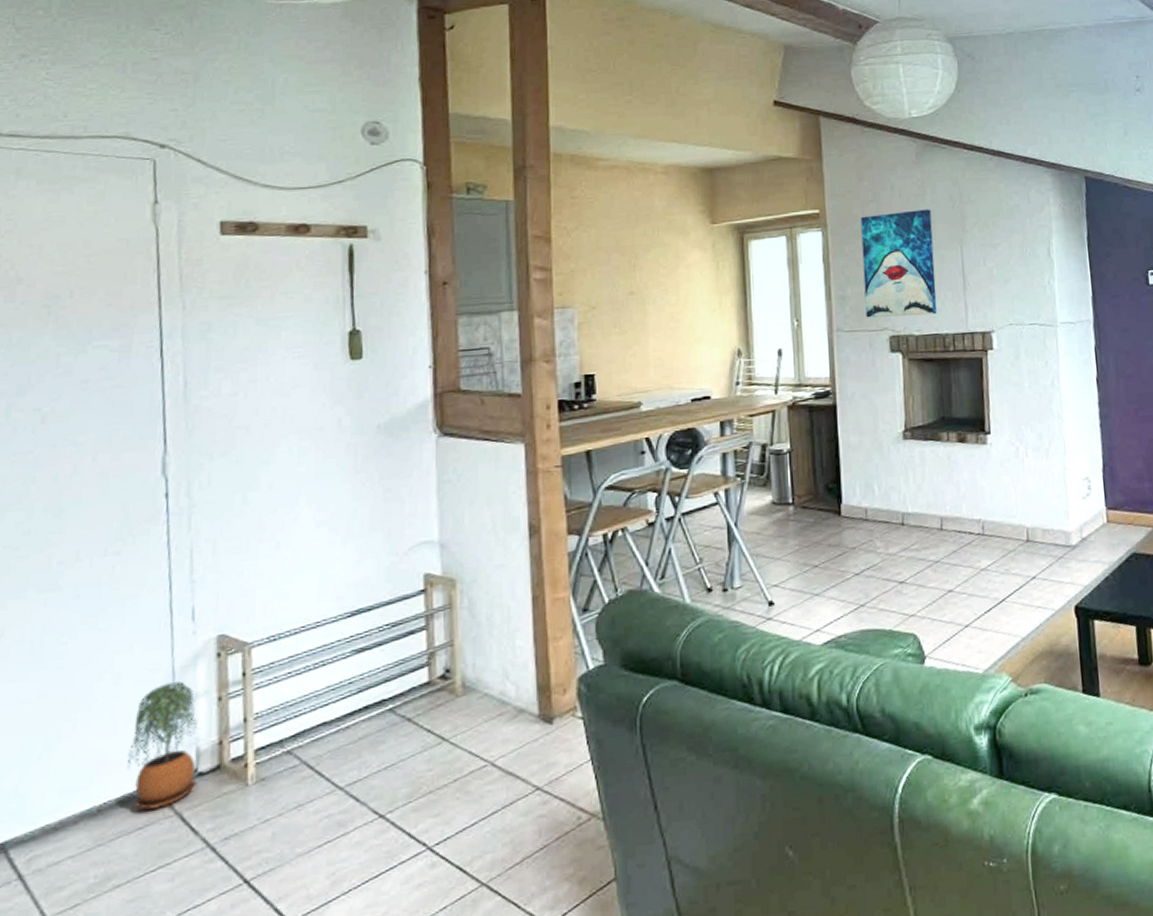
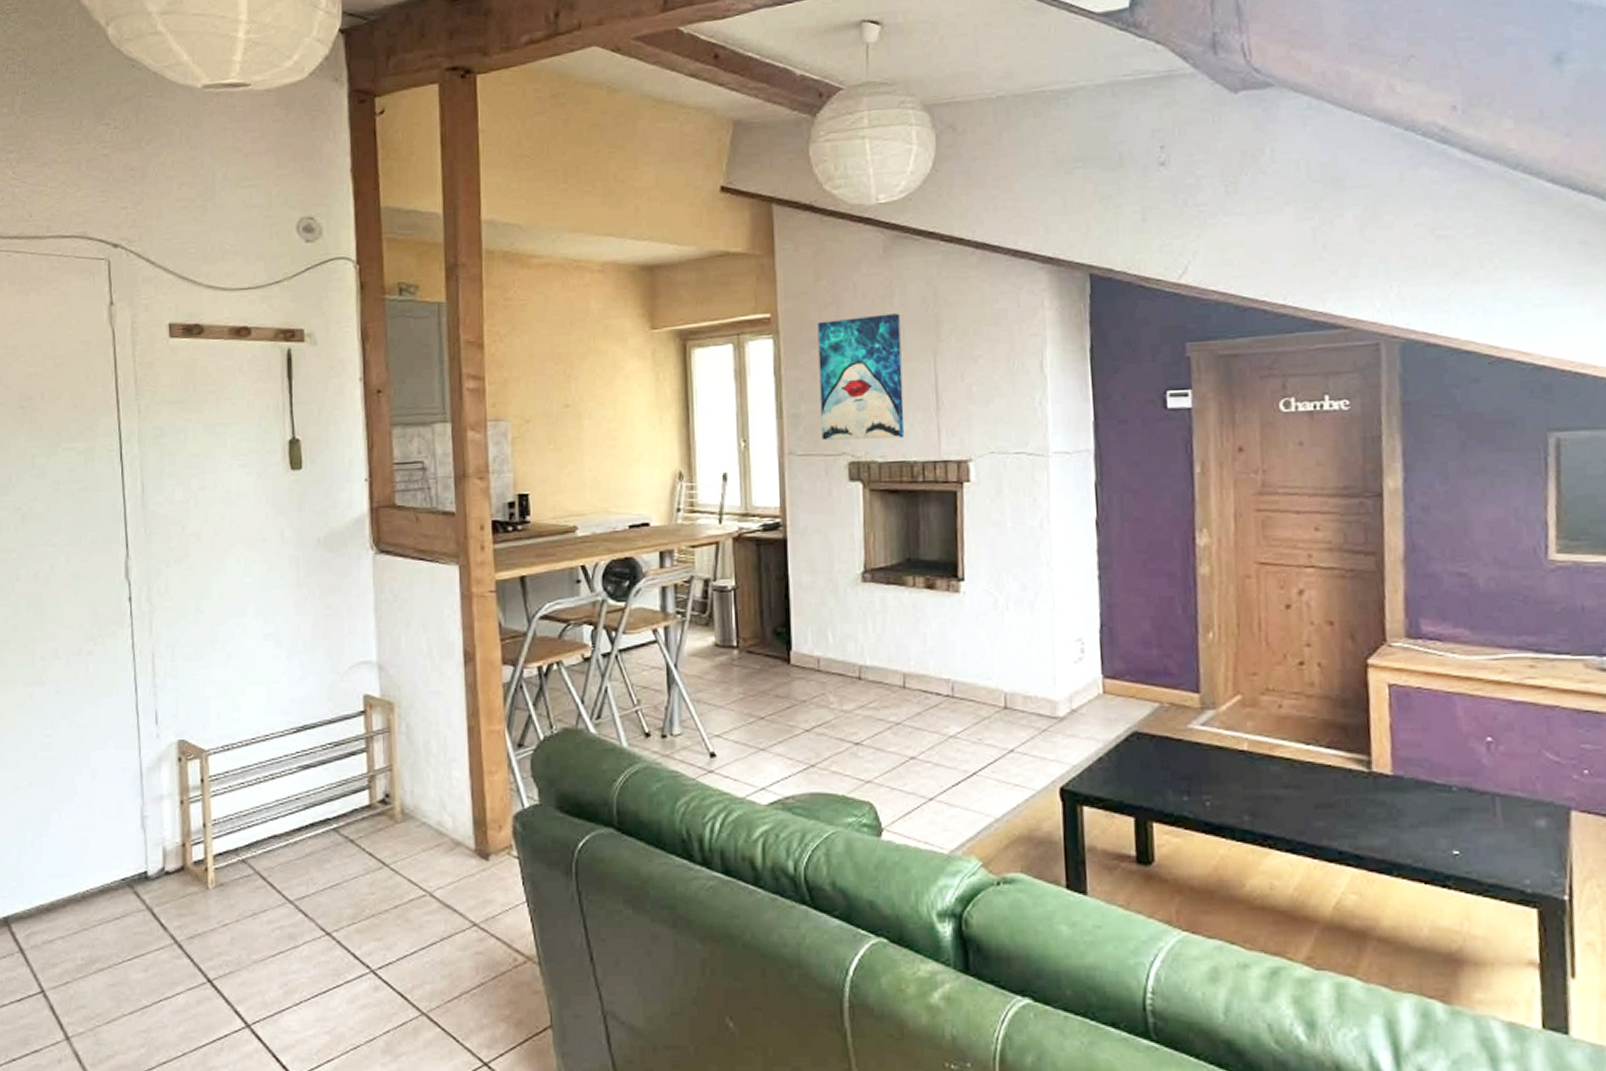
potted plant: present [127,680,197,810] -> none [104,781,165,901]

